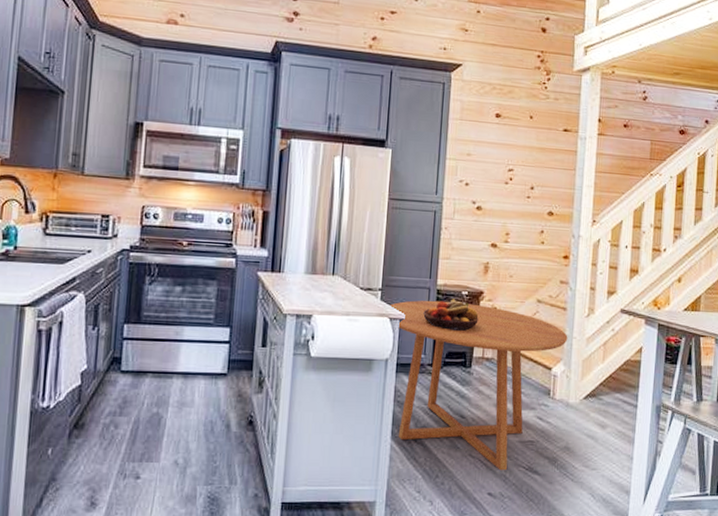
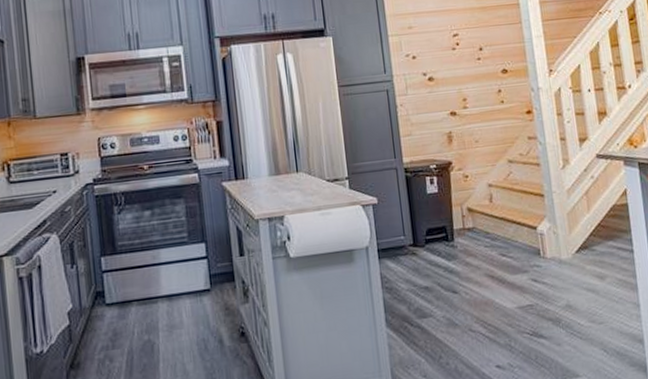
dining table: present [389,300,568,471] -> none [359,175,548,341]
fruit bowl: present [423,299,479,332] -> none [395,174,452,207]

